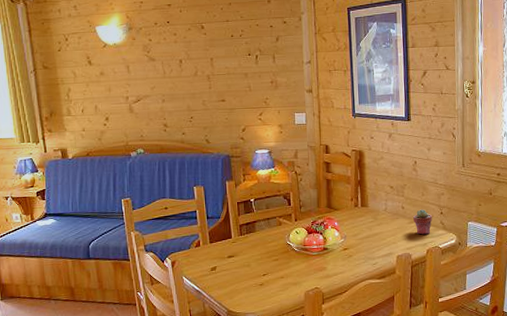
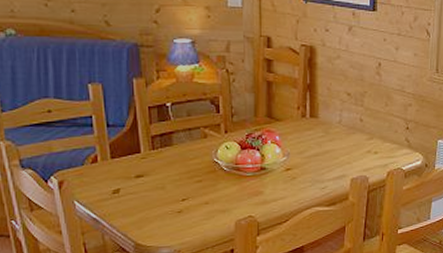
potted succulent: present [413,209,432,235] -> none [373,123,396,154]

